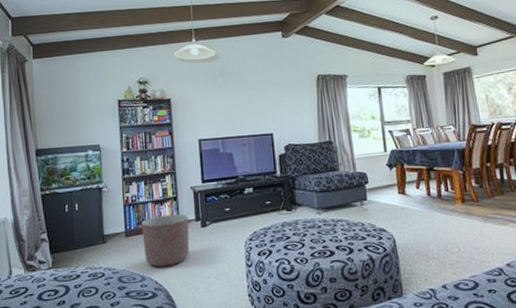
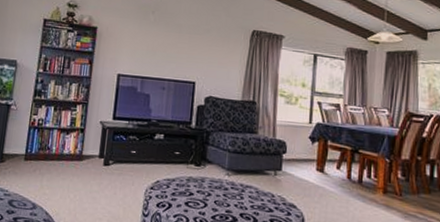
planter: present [141,214,190,267] -> none [40,144,93,200]

